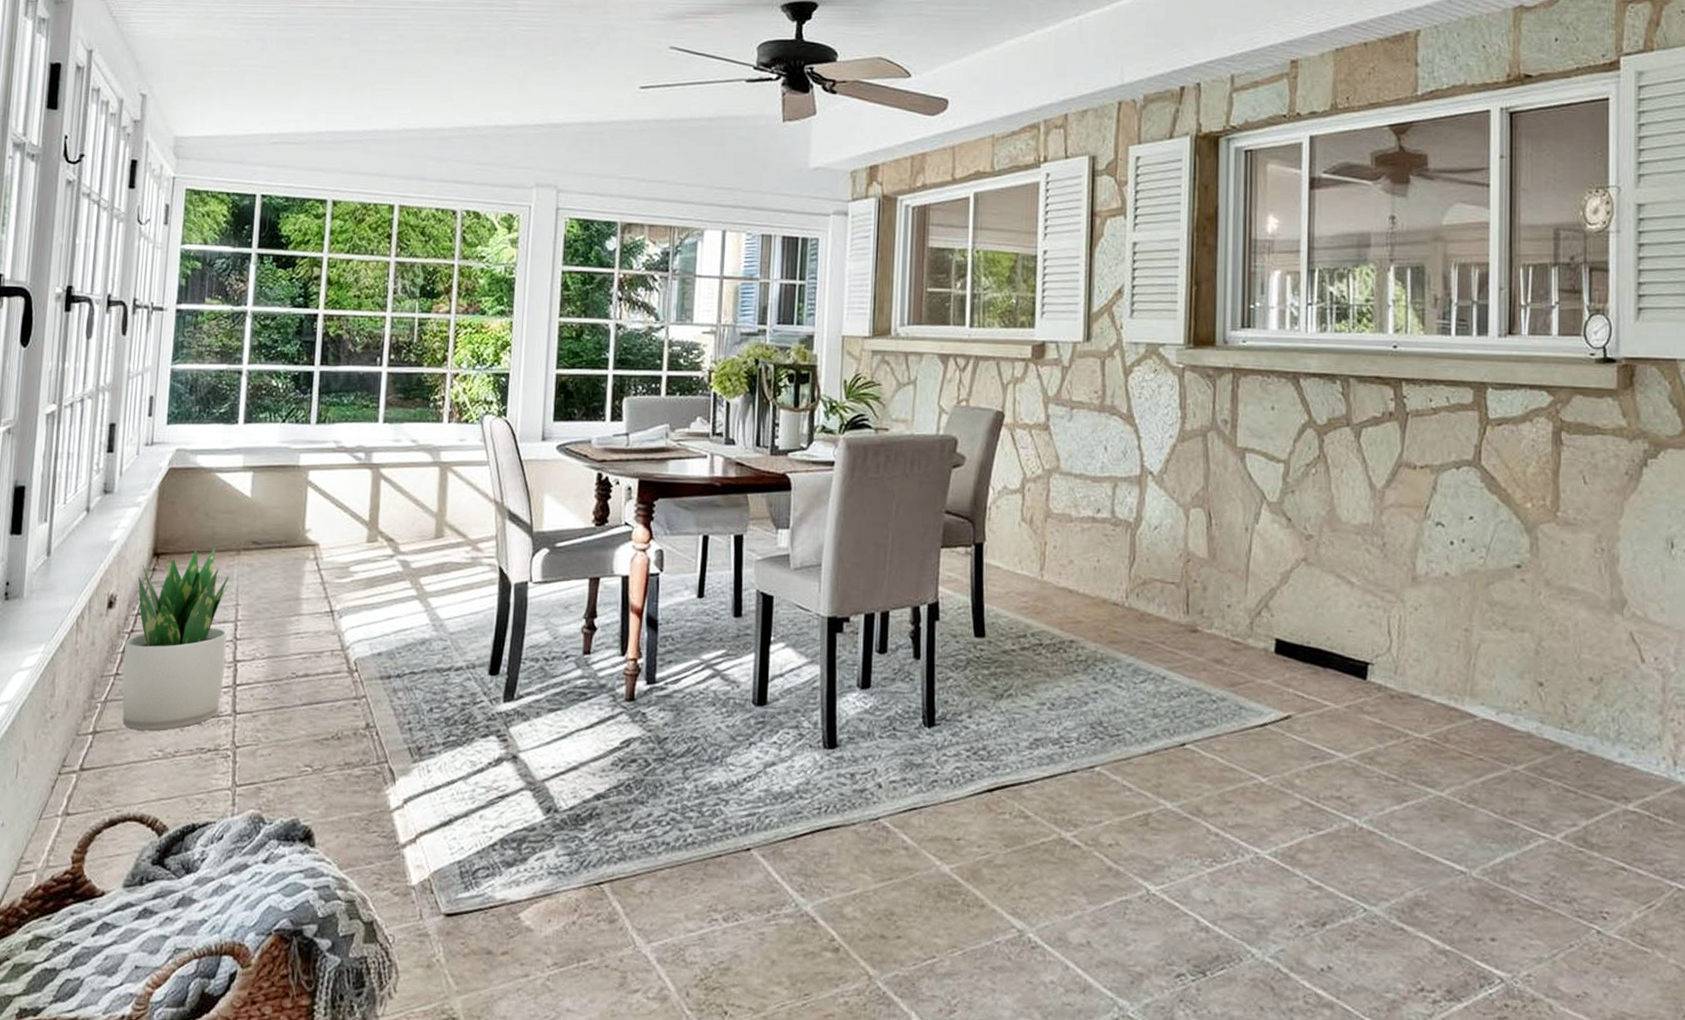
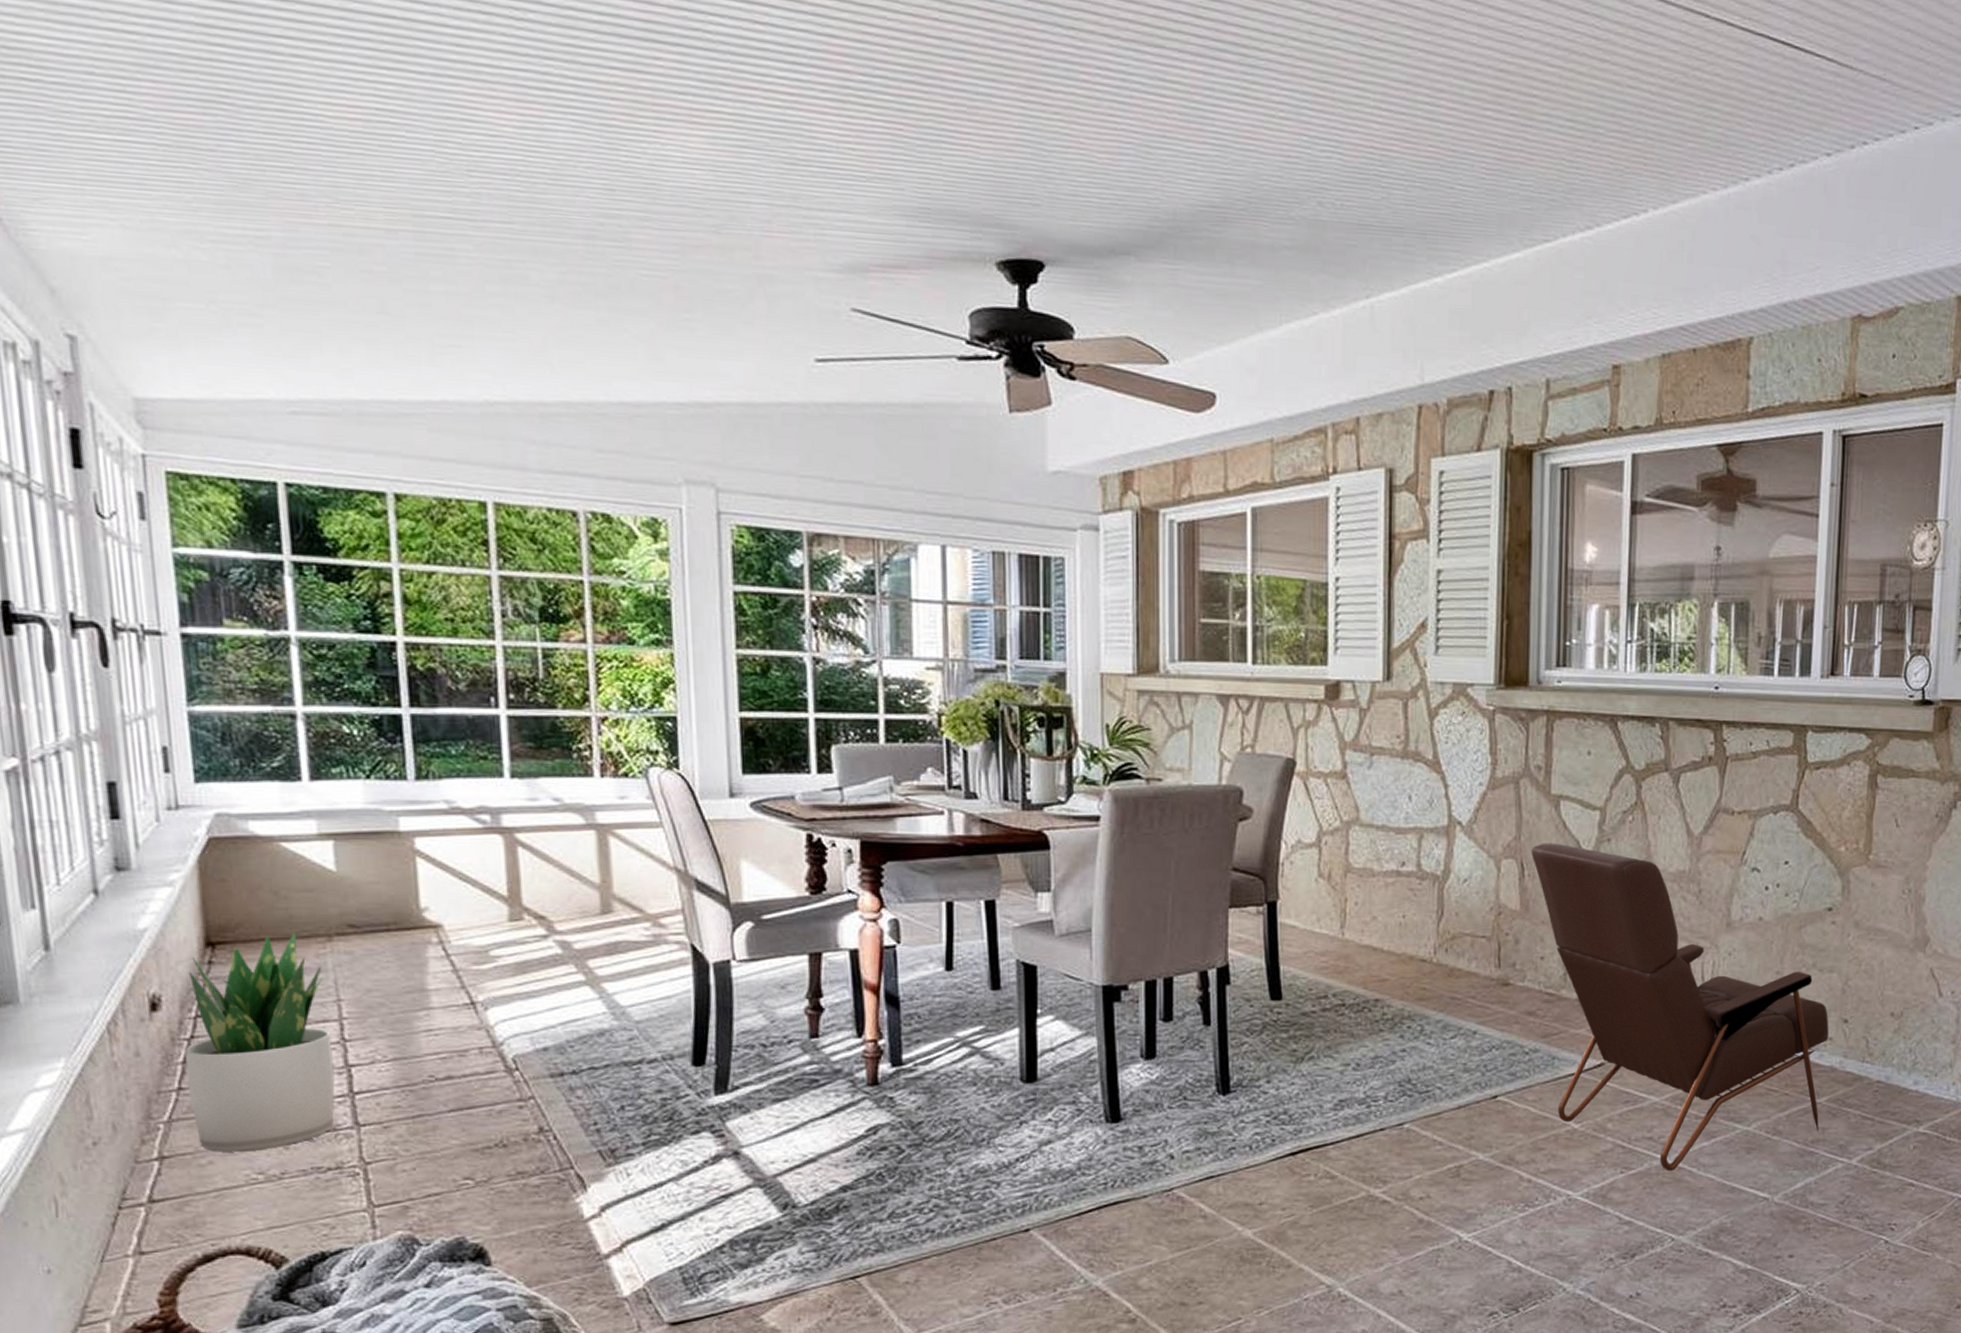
armchair: none [1218,493,1523,835] -> present [1531,843,1829,1171]

